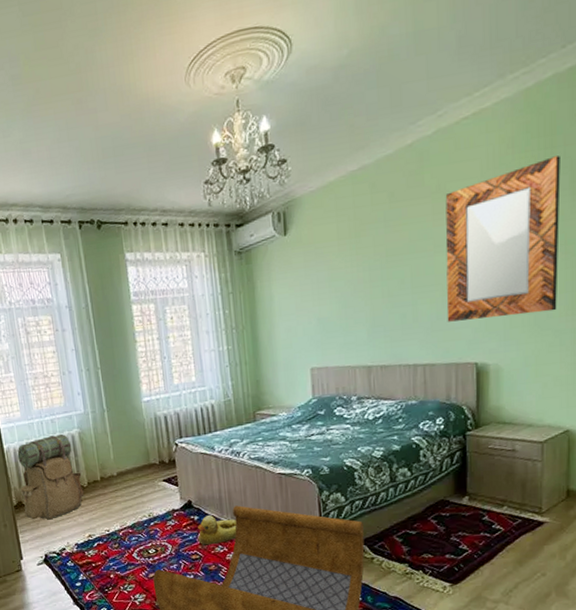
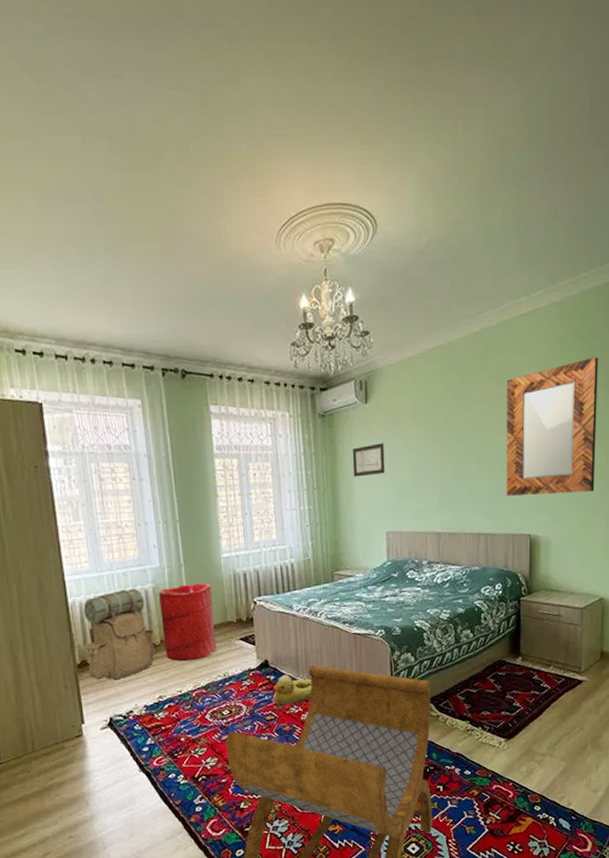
laundry hamper: none [84,426,141,502] -> present [159,583,217,662]
wall art: none [271,275,308,314] -> present [352,443,385,477]

